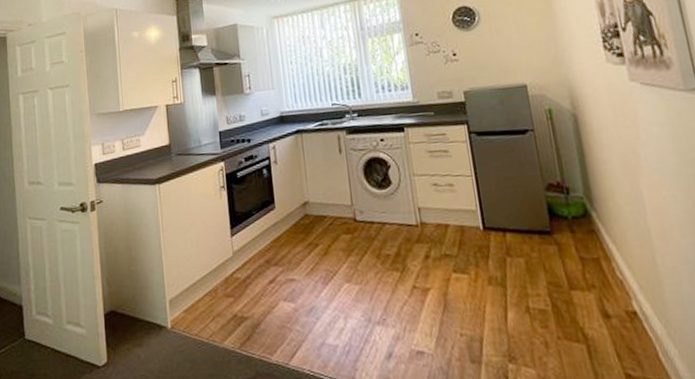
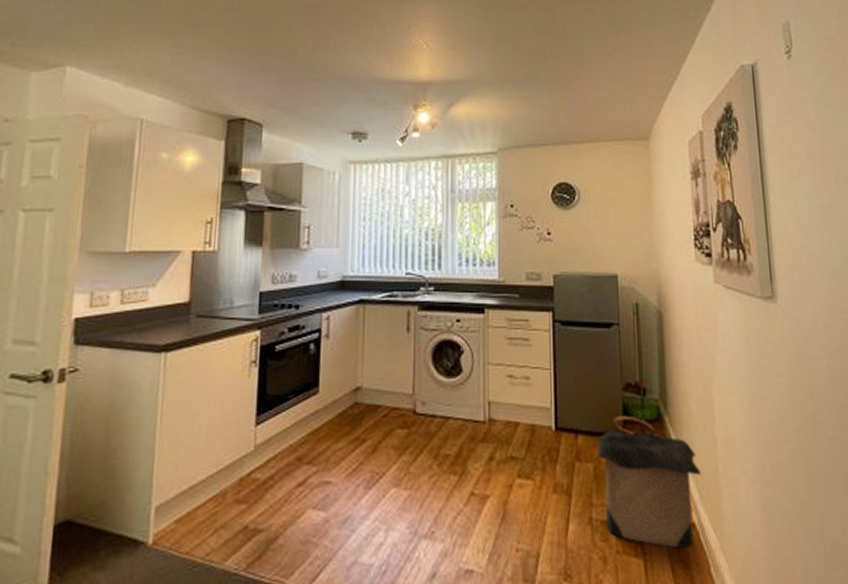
laundry hamper: none [525,213,637,335] -> present [596,415,701,549]

